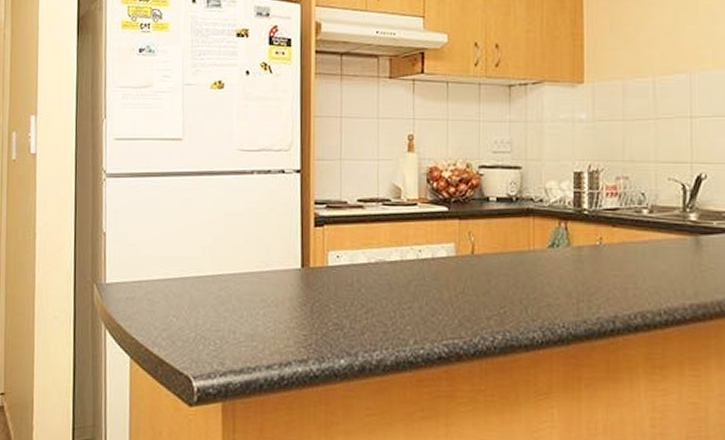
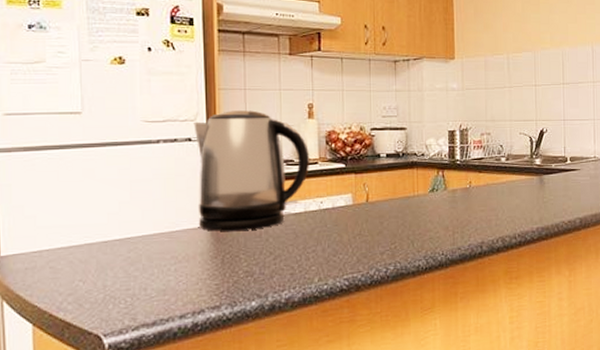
kettle: none [287,141,409,277] -> present [194,110,310,231]

